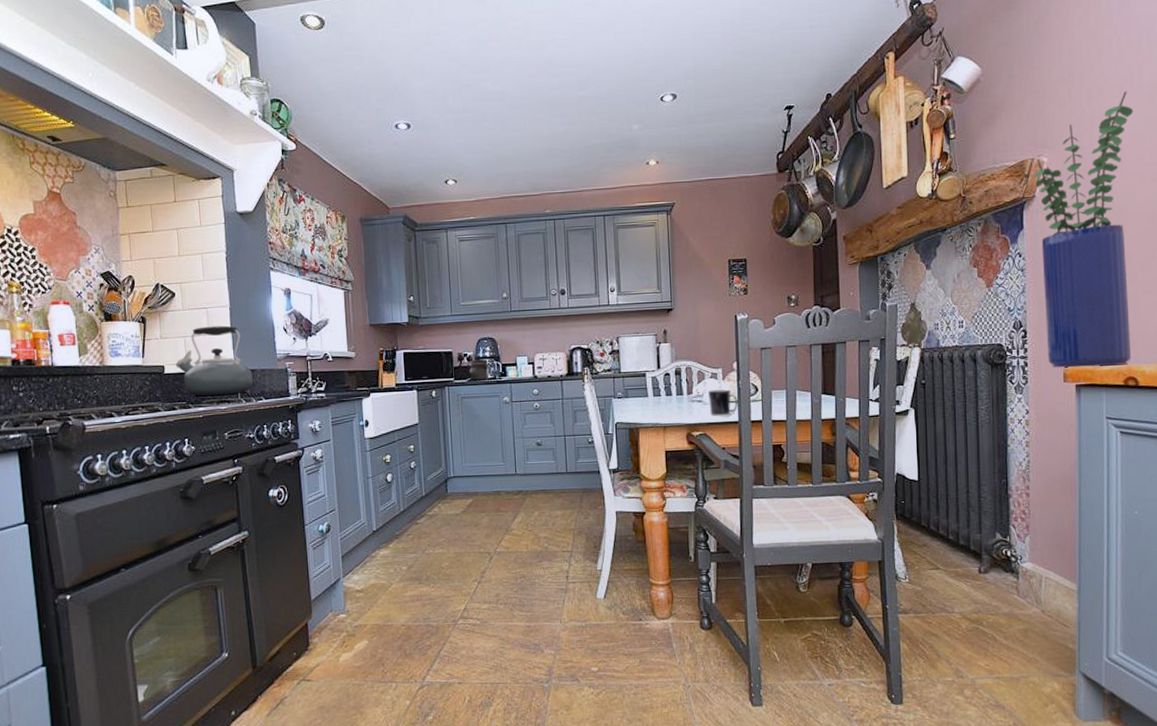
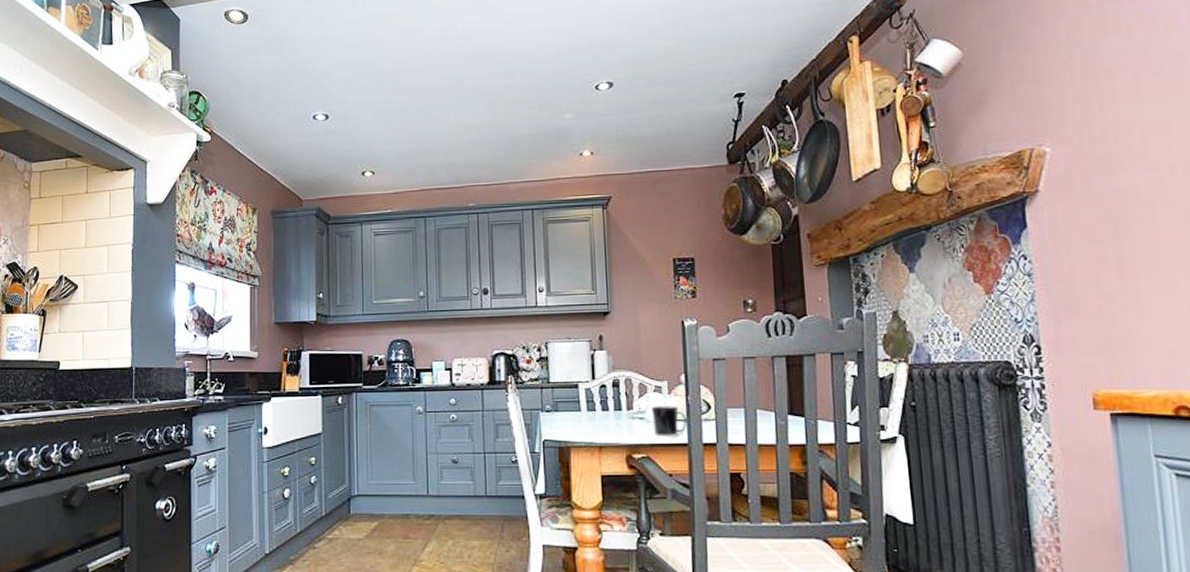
kettle: present [175,325,254,397] -> none [71,320,150,396]
jar: present [467,360,491,382] -> none [377,364,404,388]
vase: present [1032,91,1134,368] -> none [1033,74,1181,392]

